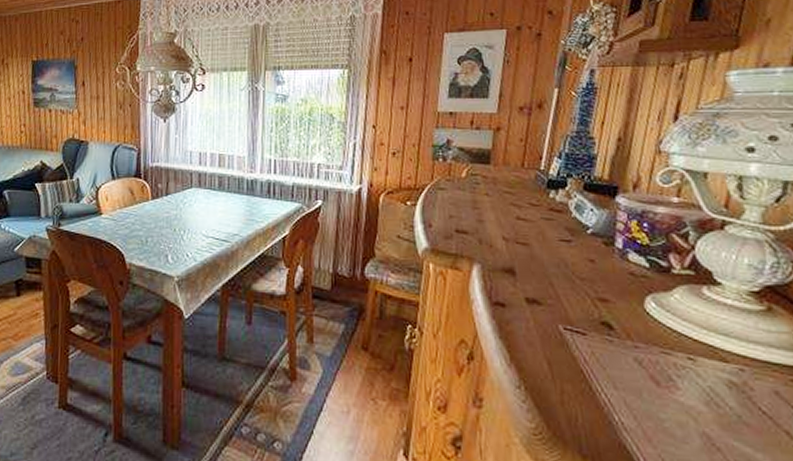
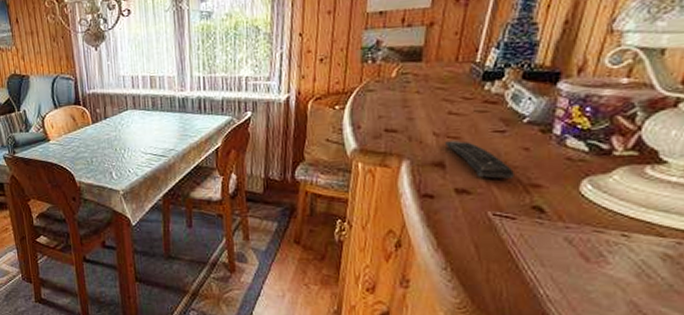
remote control: none [513,247,582,291] -> present [444,141,514,179]

